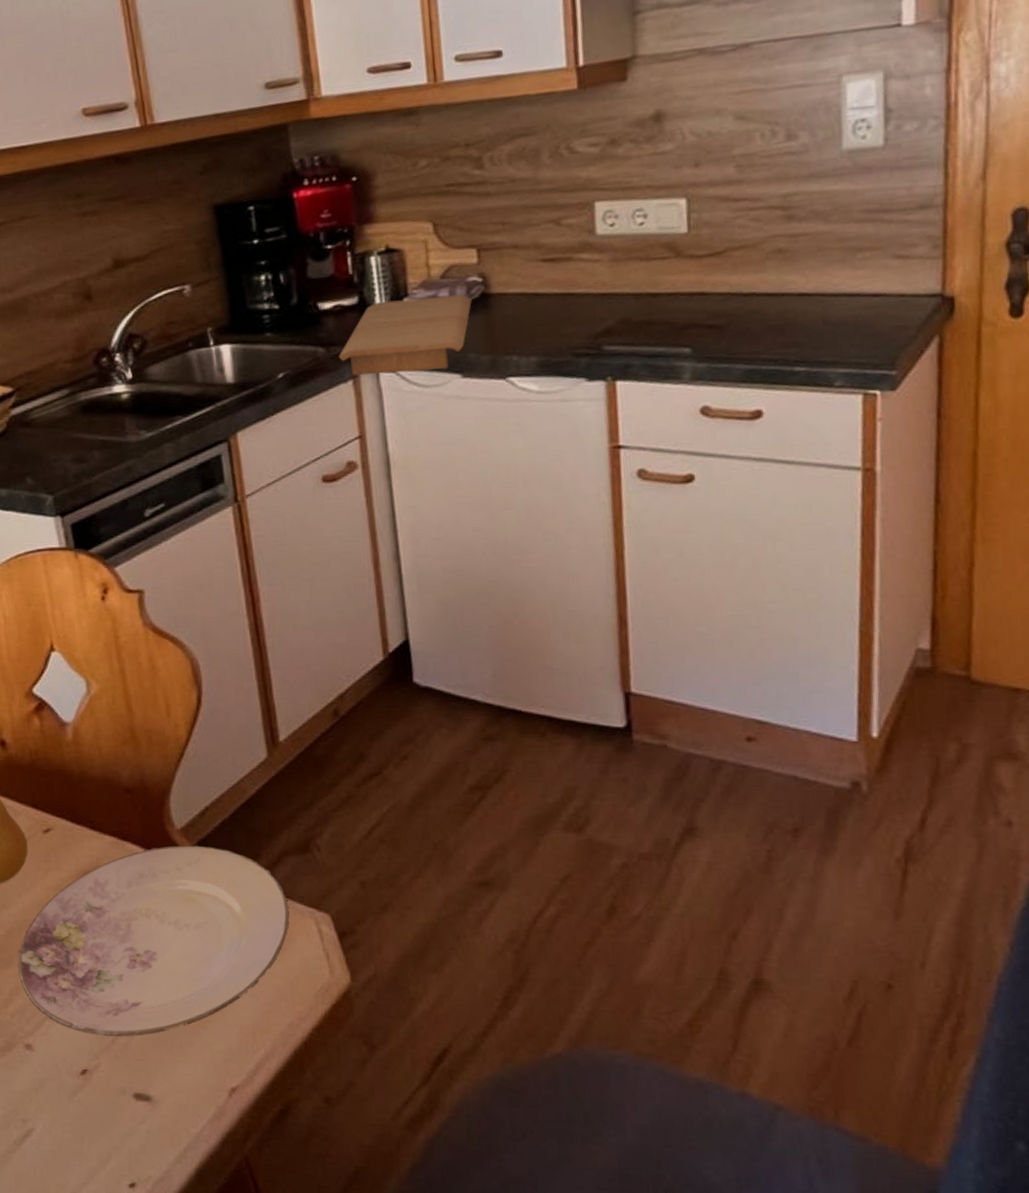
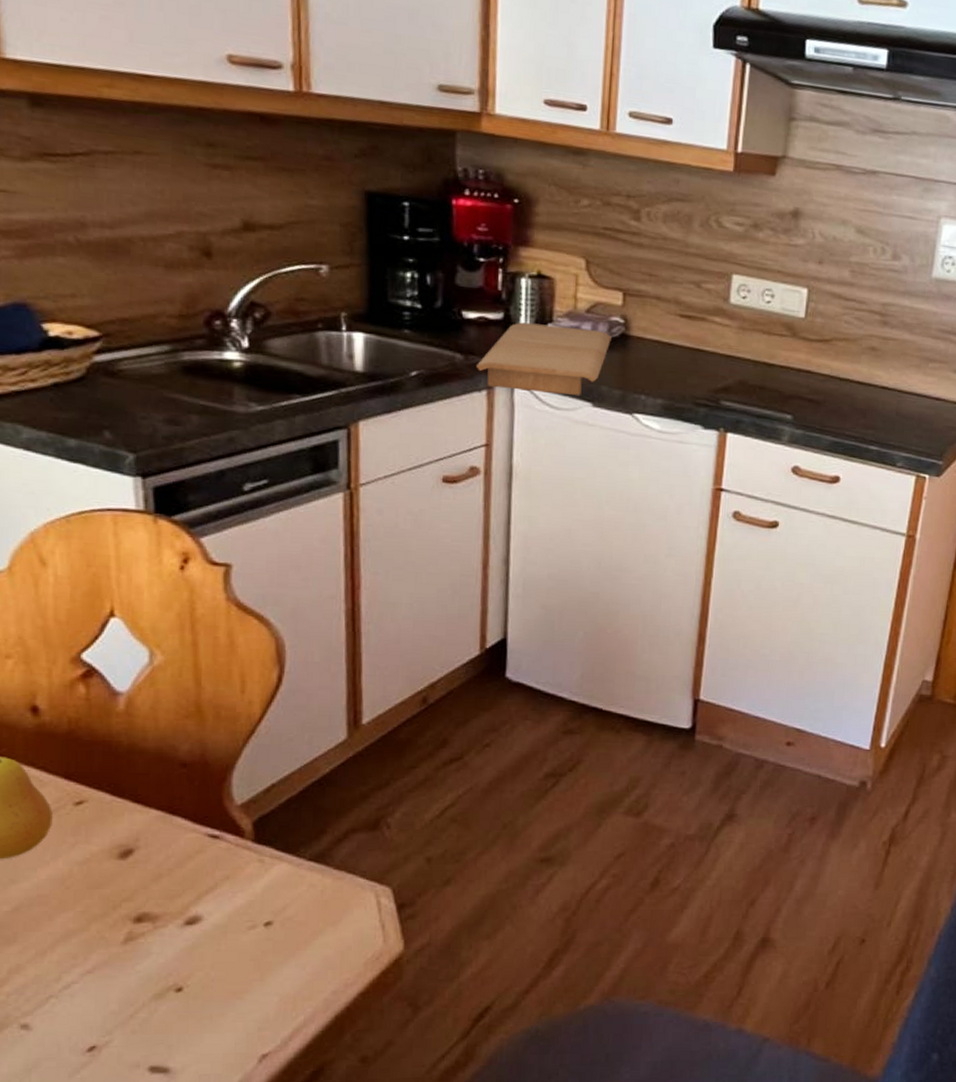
plate: present [17,845,290,1037] -> none [21,821,350,1012]

